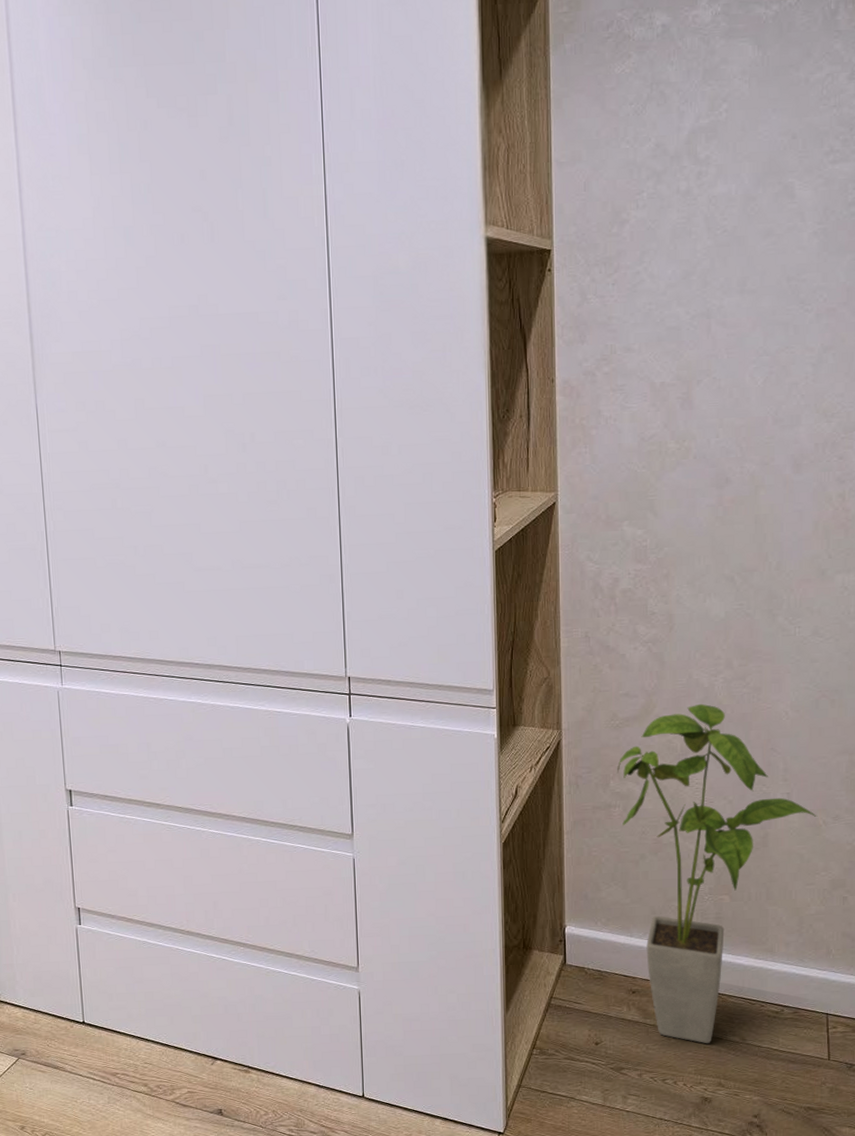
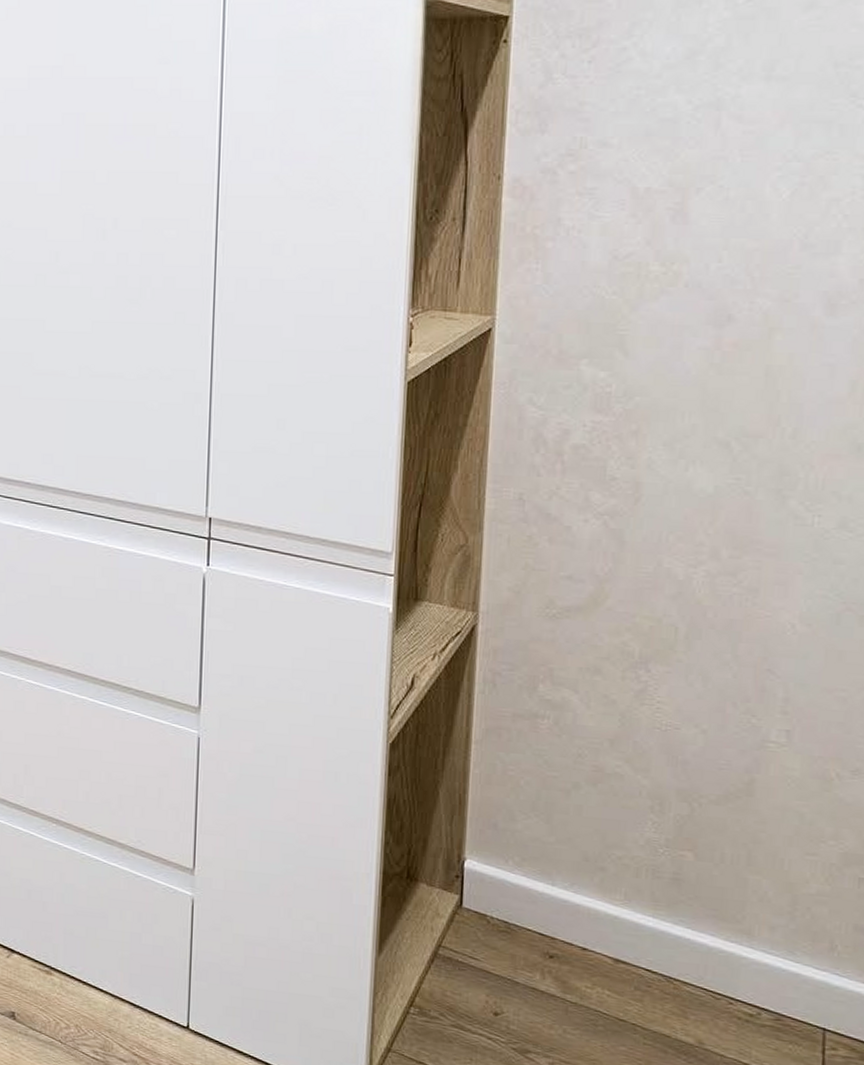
house plant: present [617,703,818,1044] -> none [550,600,829,1040]

